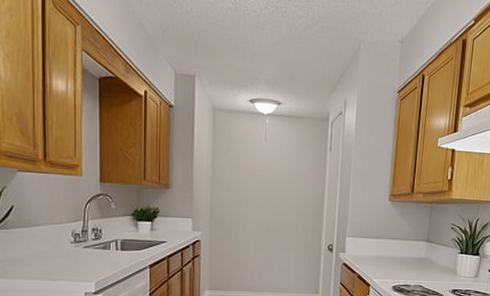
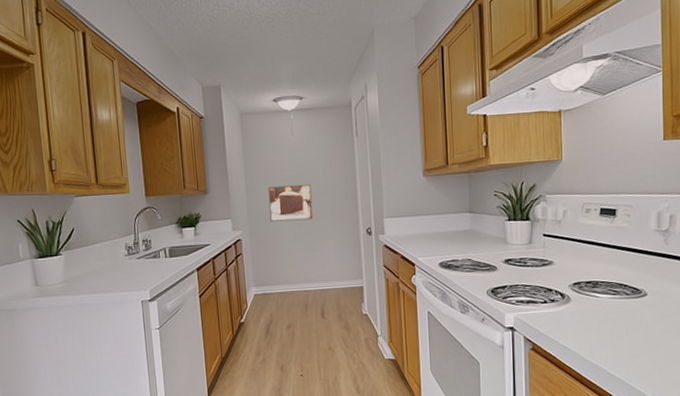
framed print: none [233,190,279,229] -> present [268,184,313,223]

